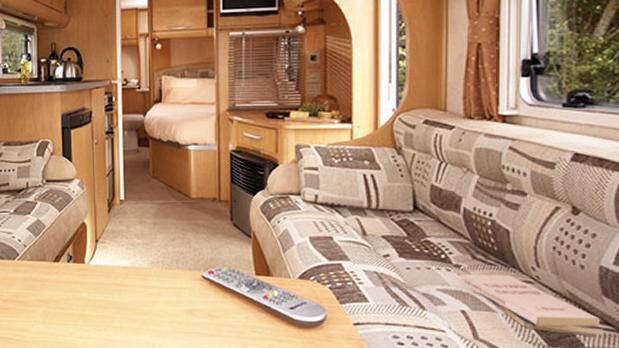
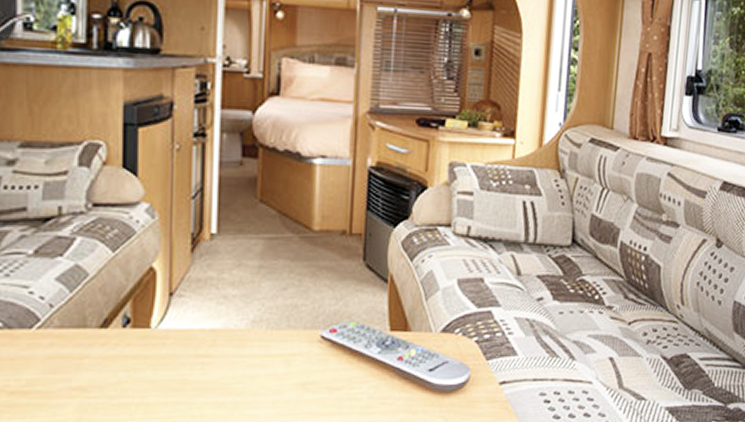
books: present [457,274,604,338] -> none [608,315,732,376]

